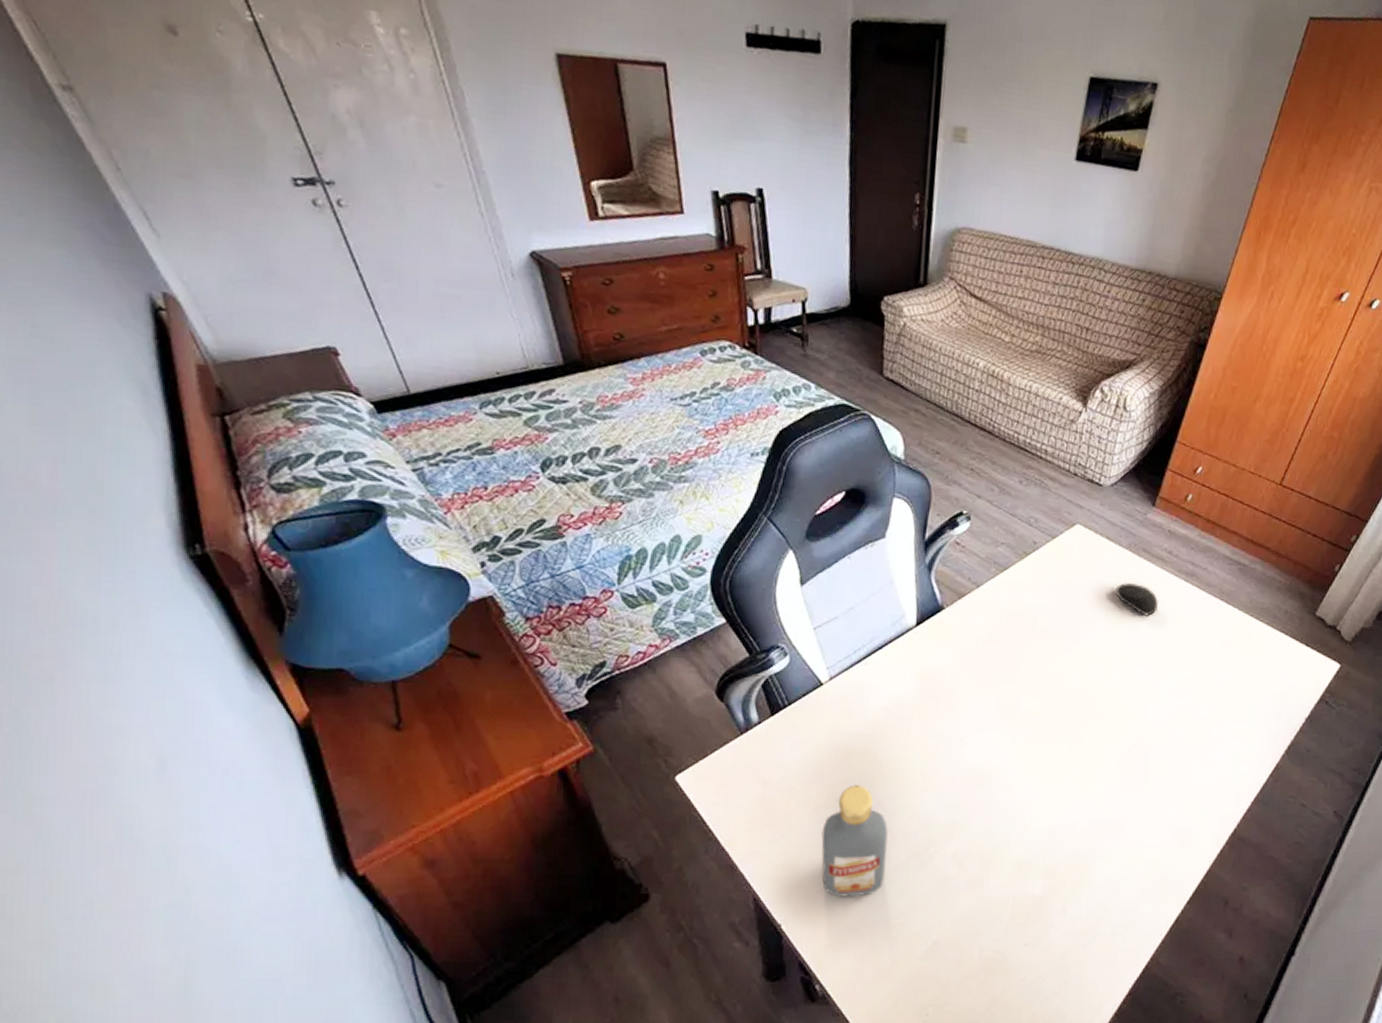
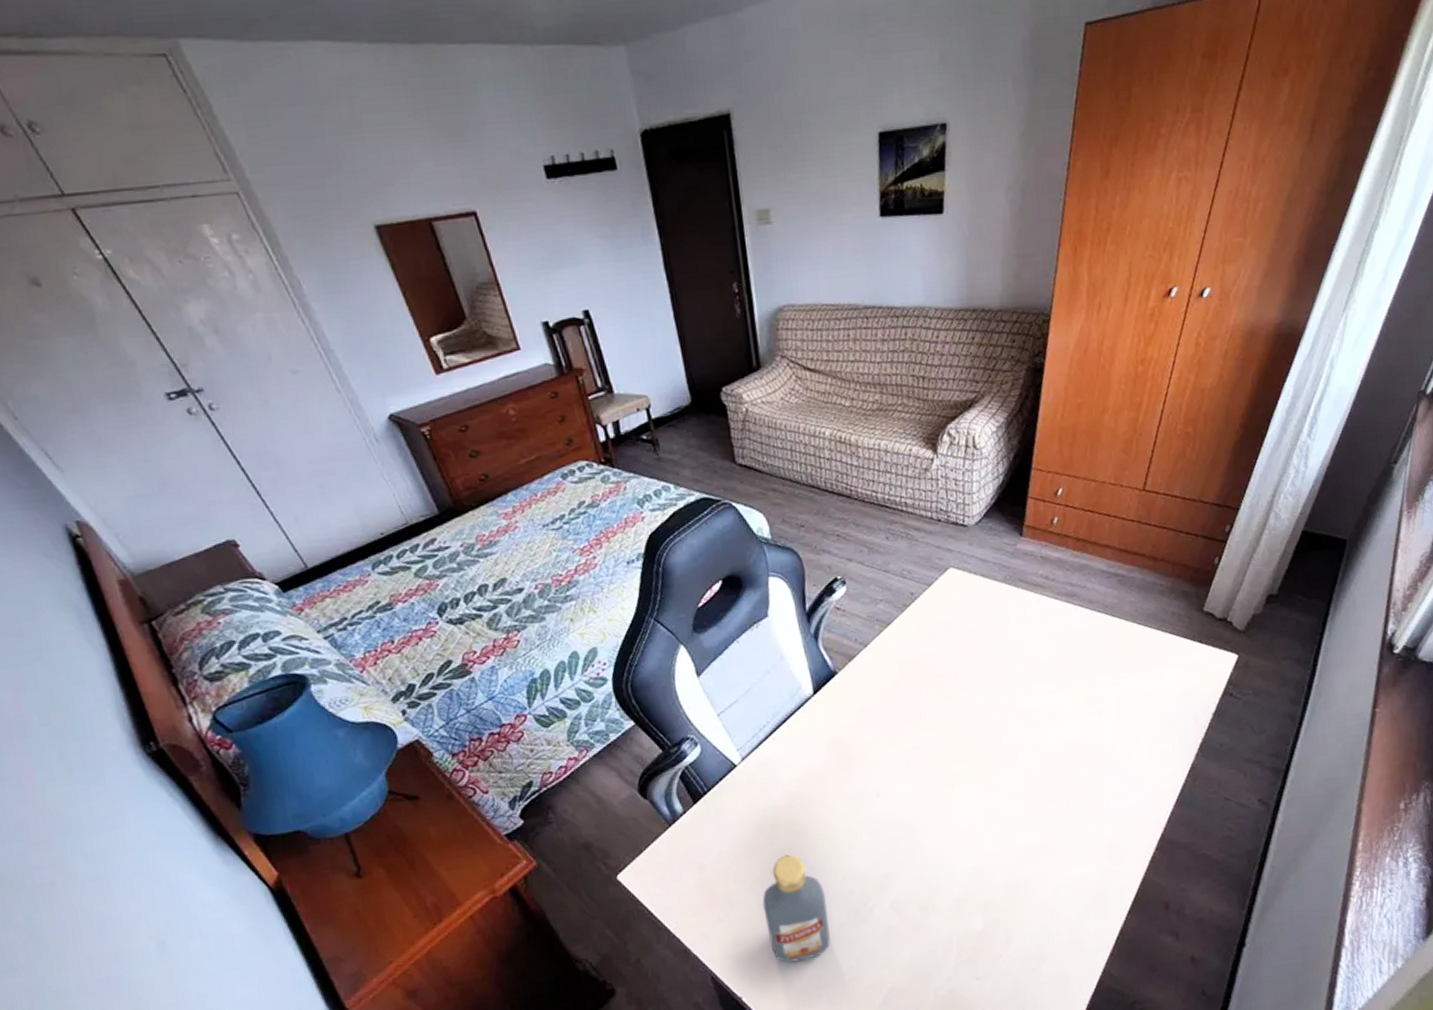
computer mouse: present [1115,583,1158,616] -> none [1000,614,1044,644]

